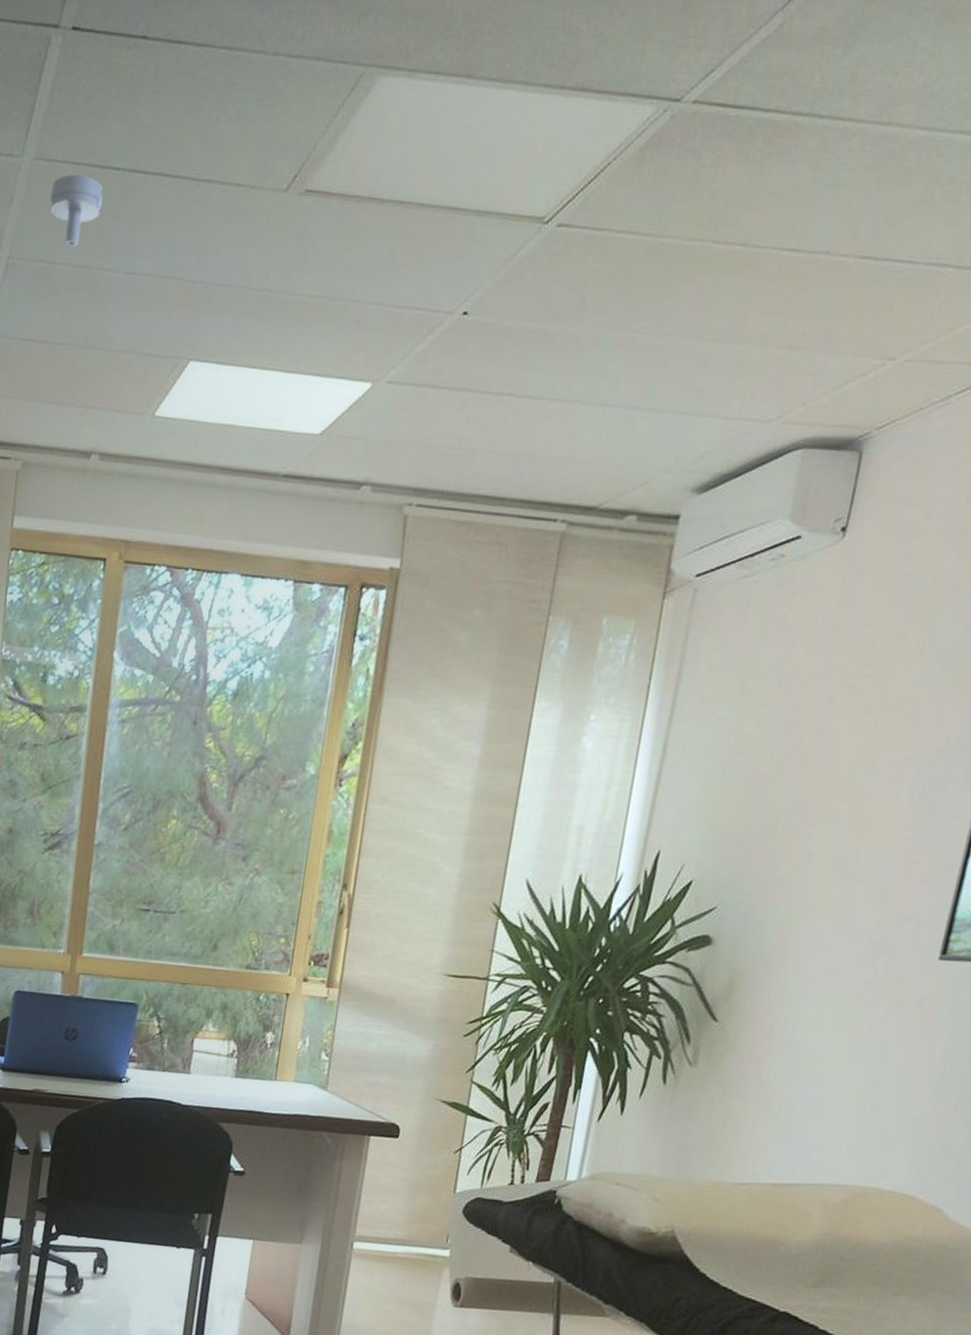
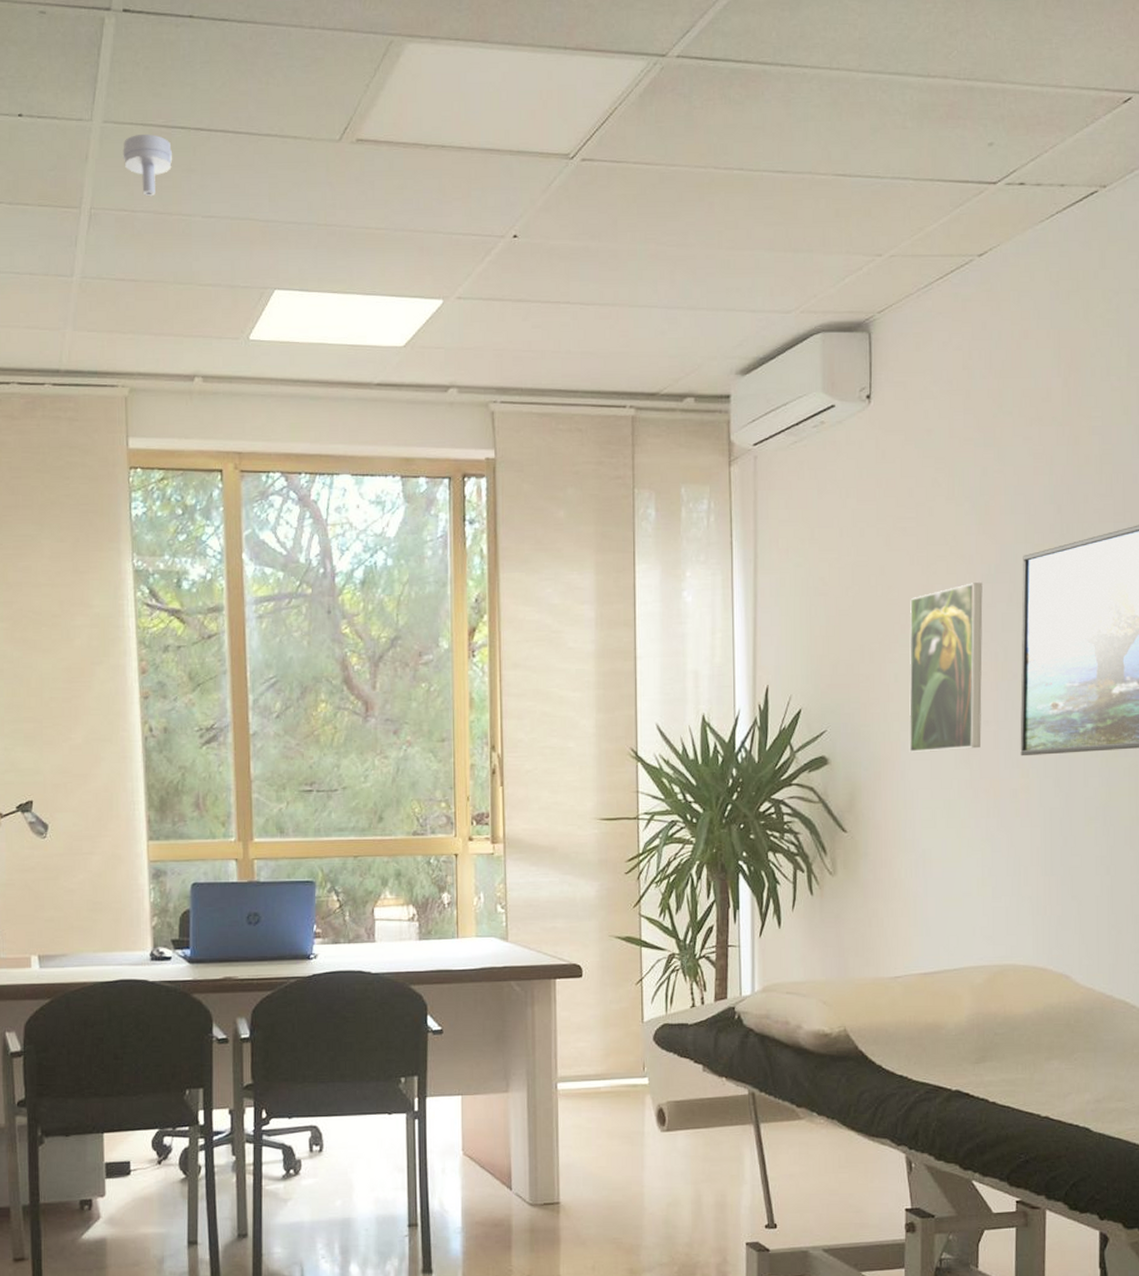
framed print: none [807,757,935,947] -> present [908,582,983,753]

